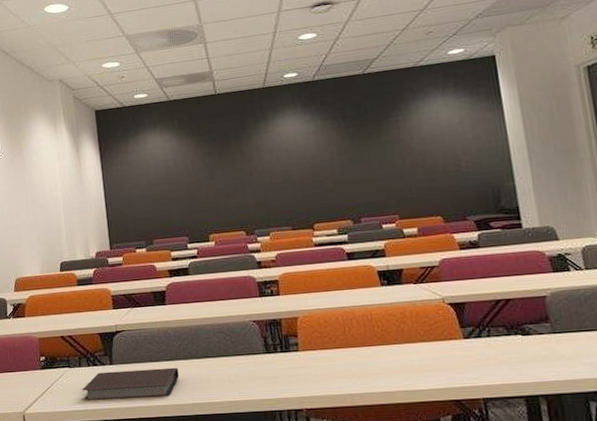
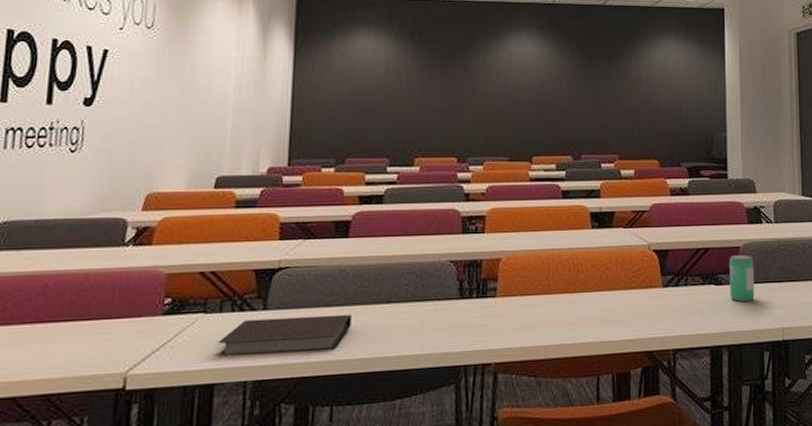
beverage can: none [535,303,571,351] -> present [729,254,755,302]

